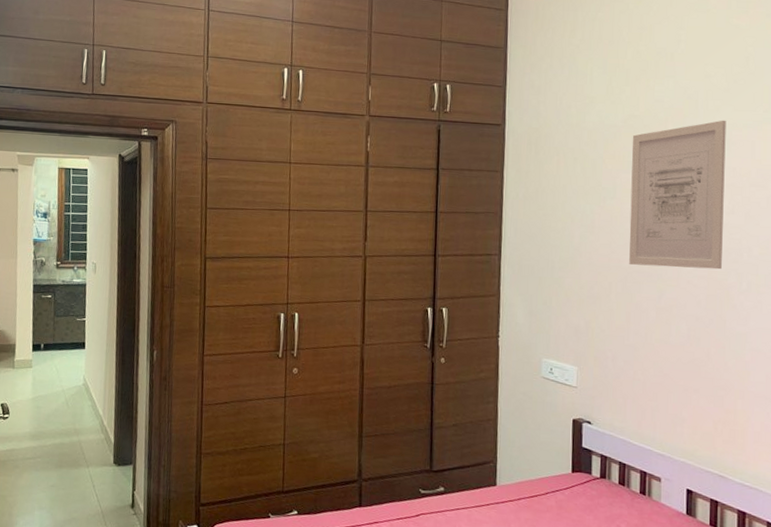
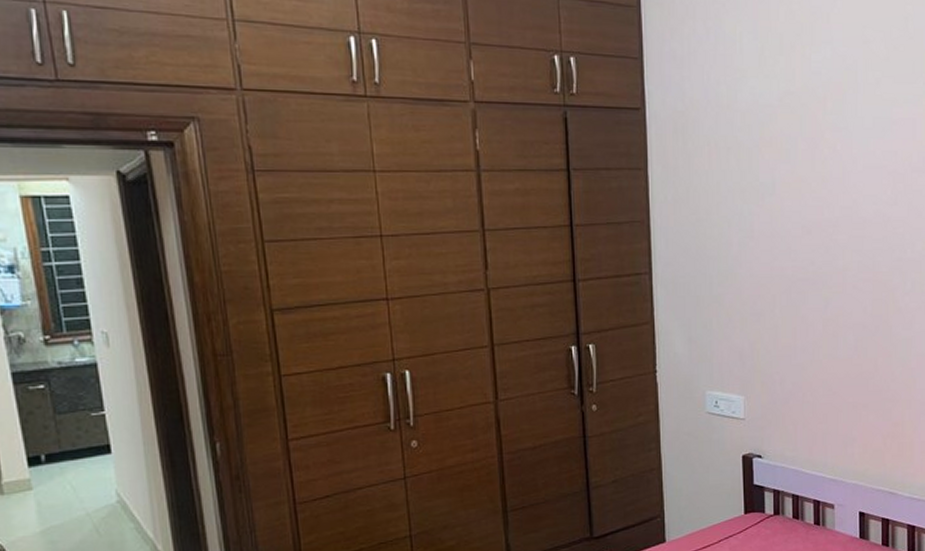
wall art: present [629,120,726,270] -> none [789,94,887,272]

